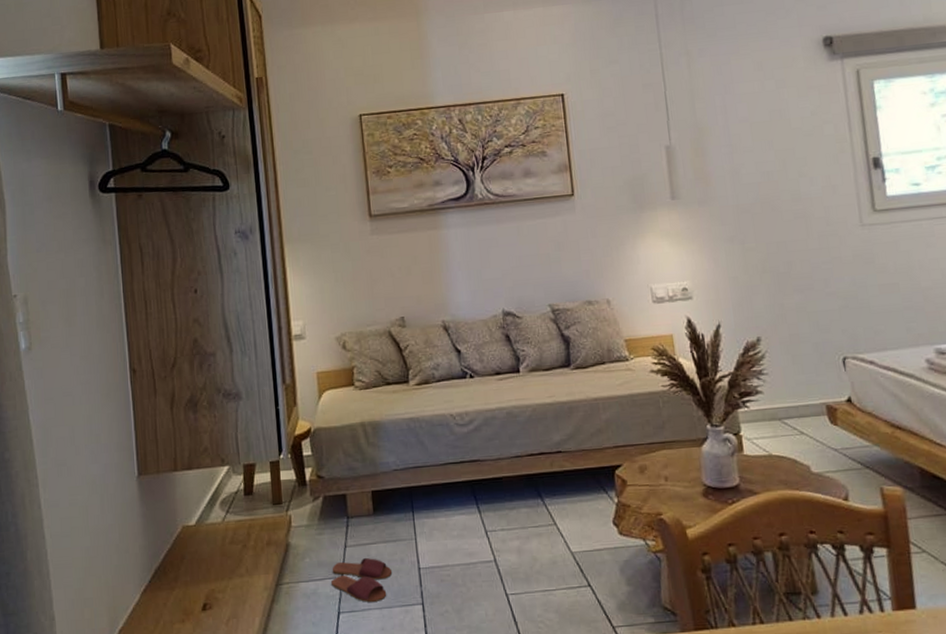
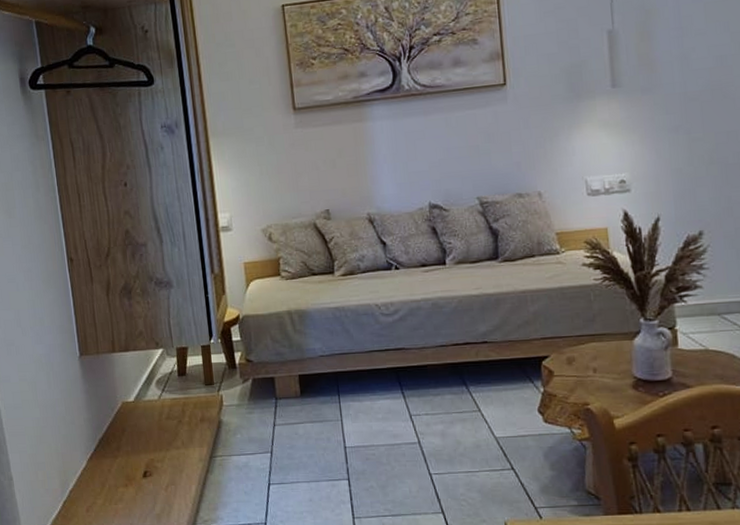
slippers: present [330,557,392,602] -> none [261,435,319,476]

